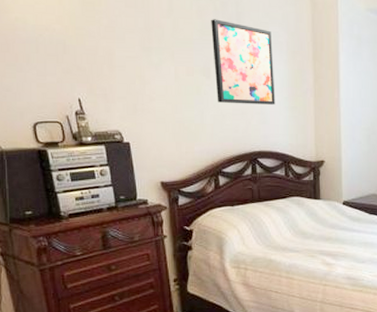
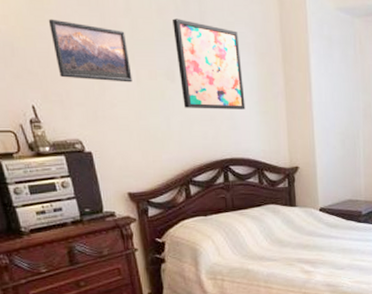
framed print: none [98,19,171,78] -> present [48,19,133,83]

